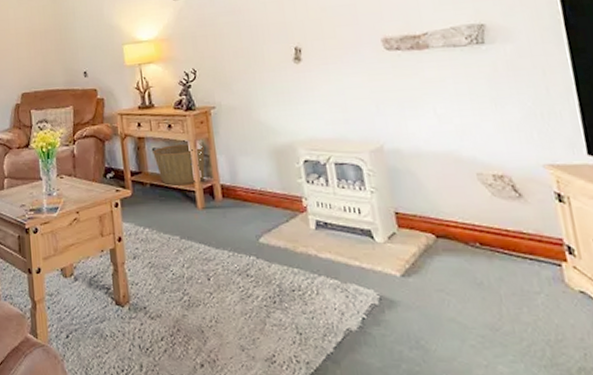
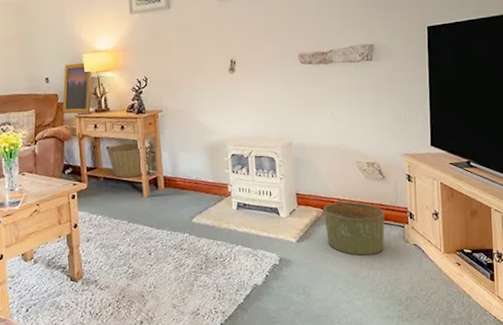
picture frame: none [102,54,134,111] -> present [62,62,93,114]
basket: none [434,223,533,302] -> present [322,200,385,256]

